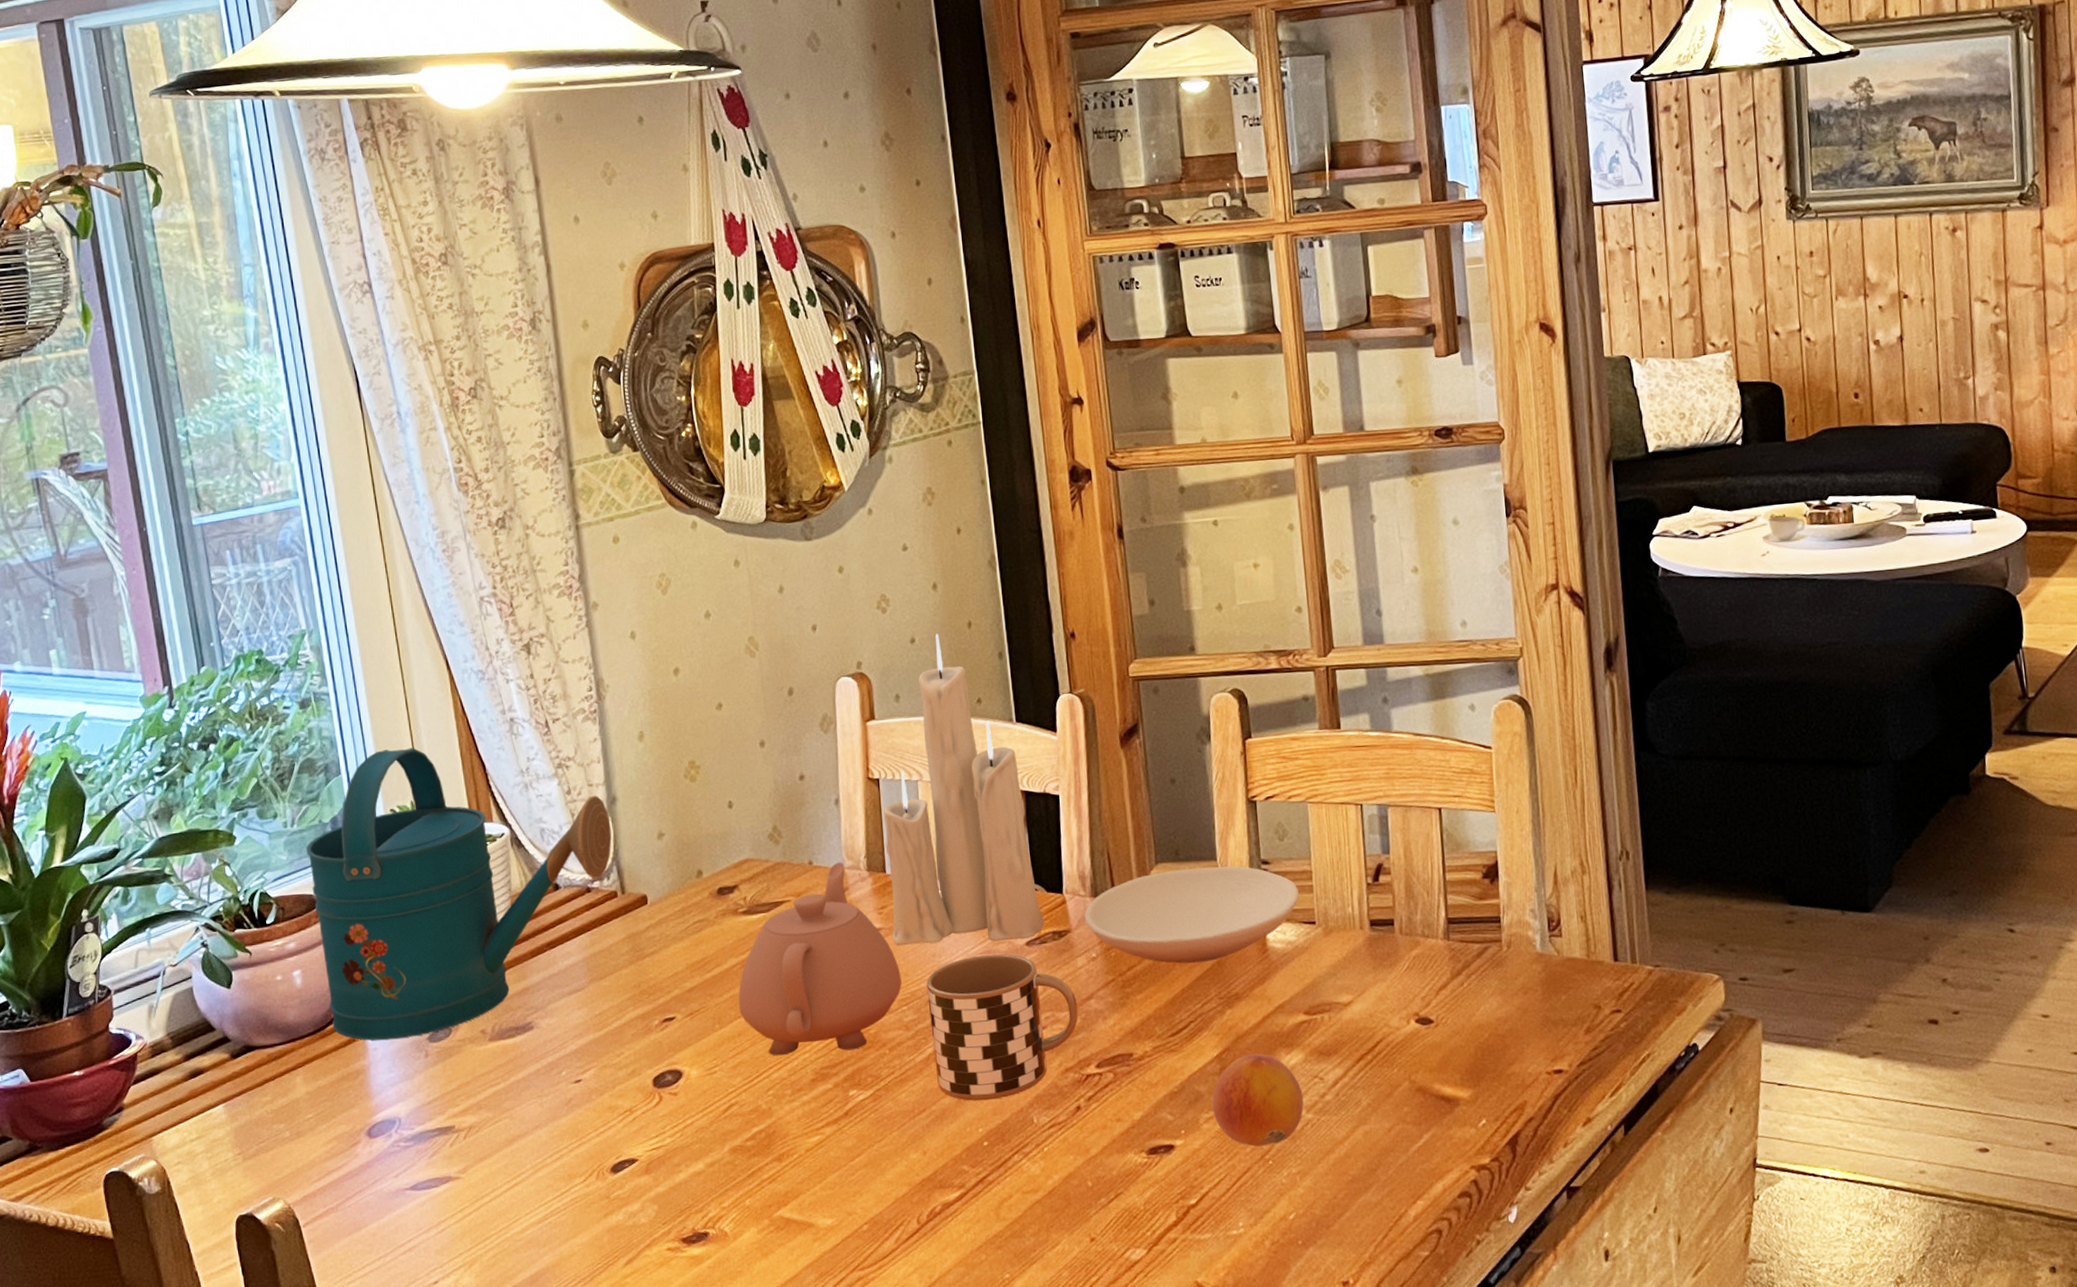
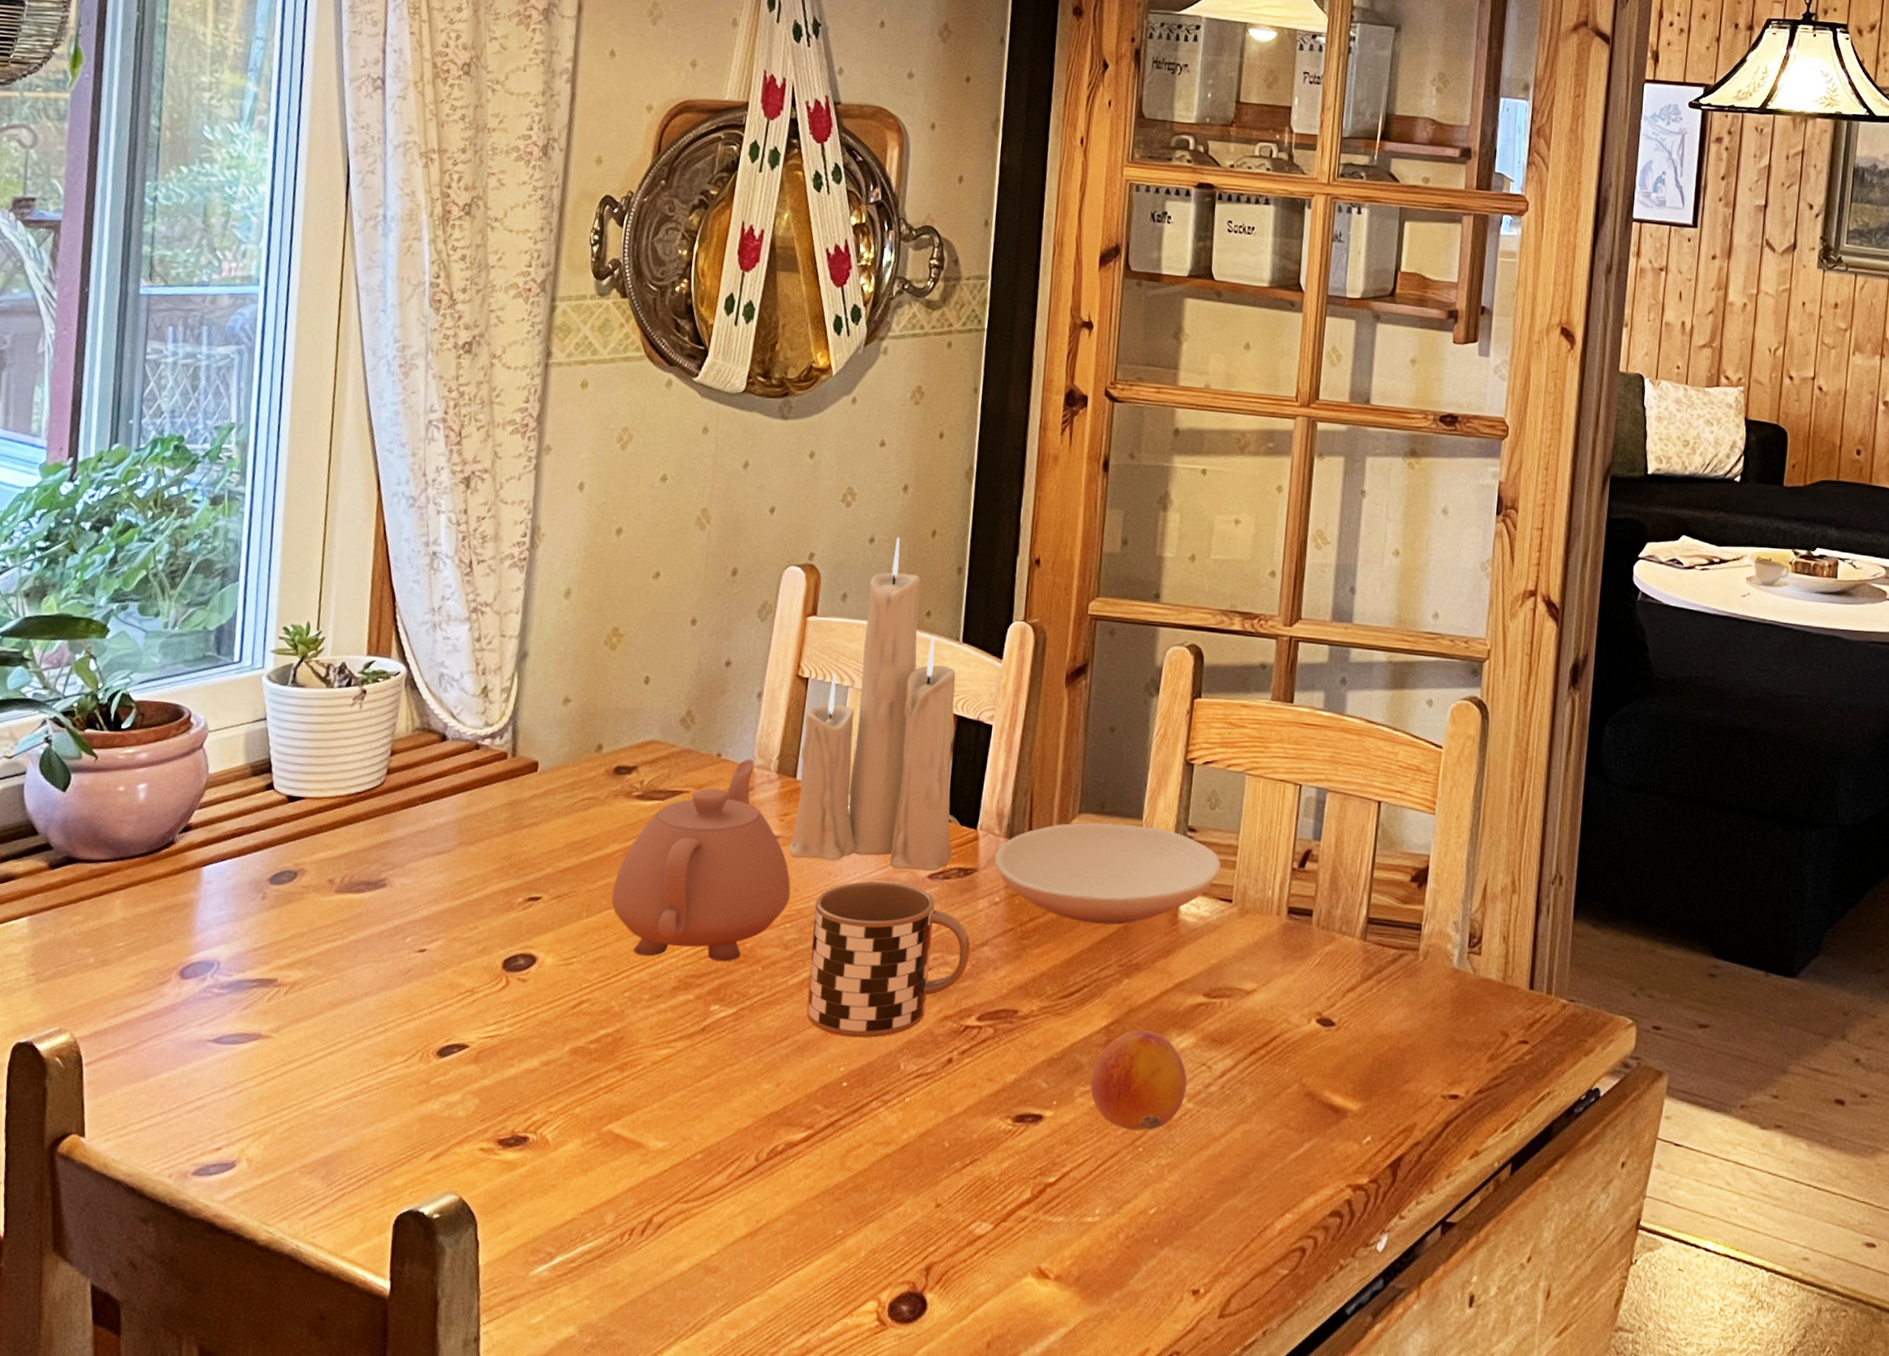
watering can: present [306,747,612,1041] -> none [168,563,516,876]

